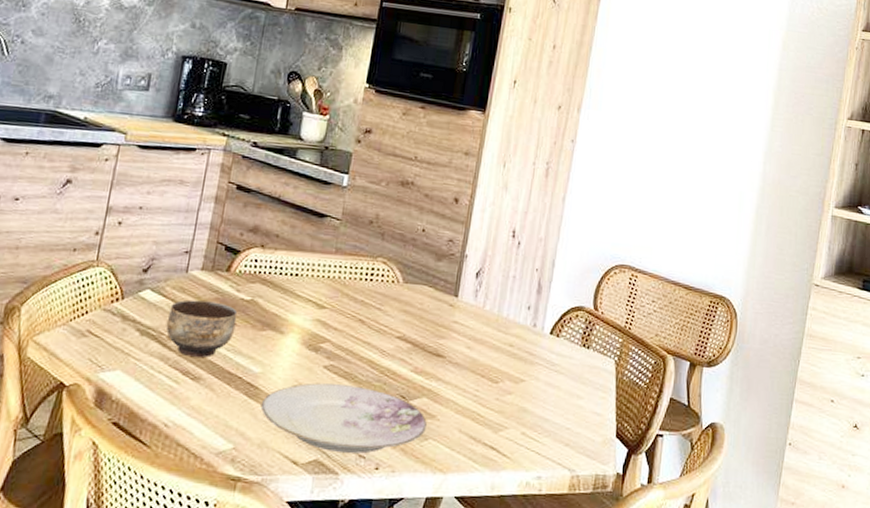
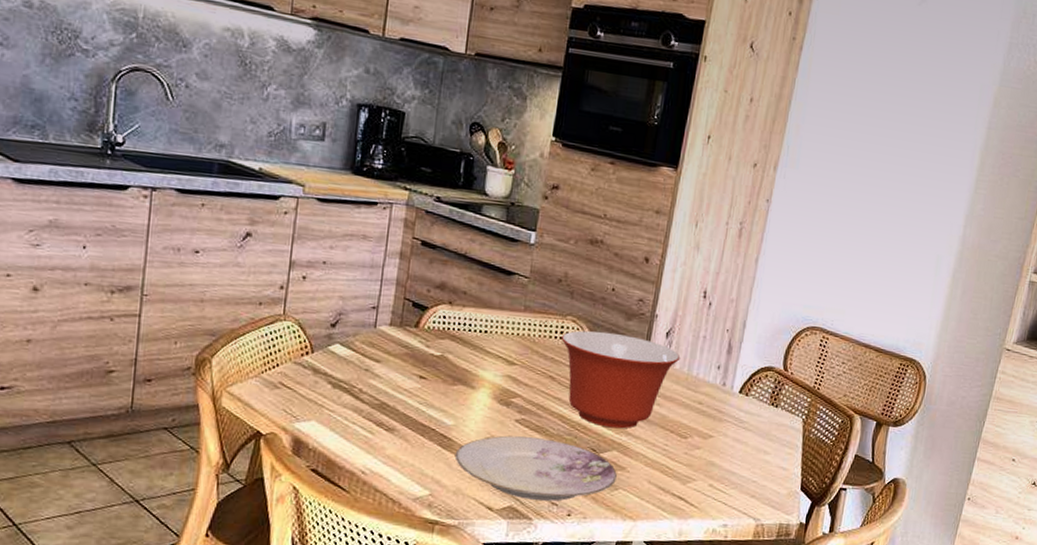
ceramic bowl: present [166,300,238,357] -> none [357,354,428,410]
mixing bowl: none [371,272,491,374] -> present [561,330,681,429]

